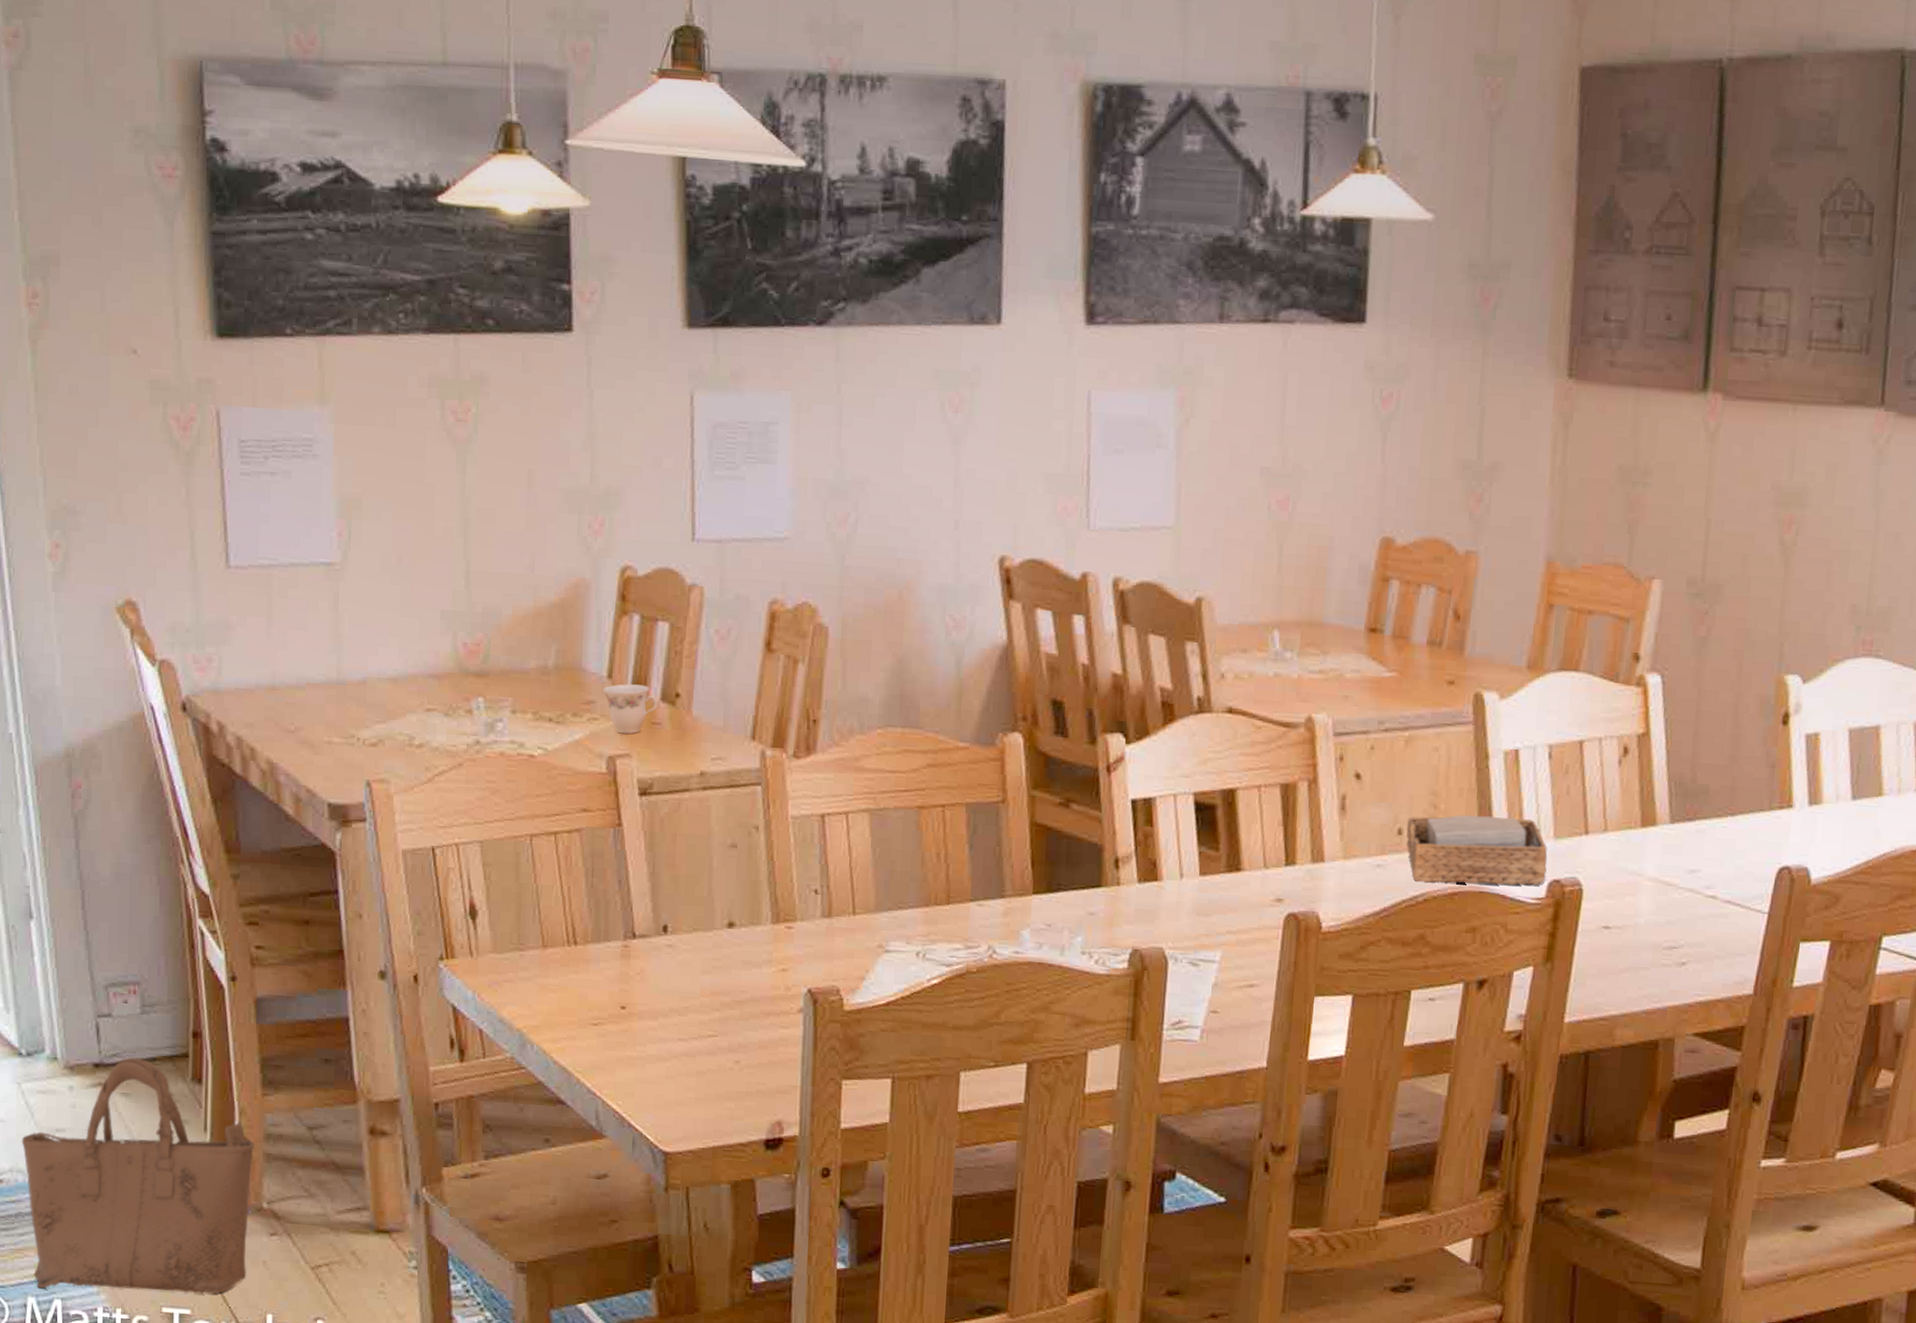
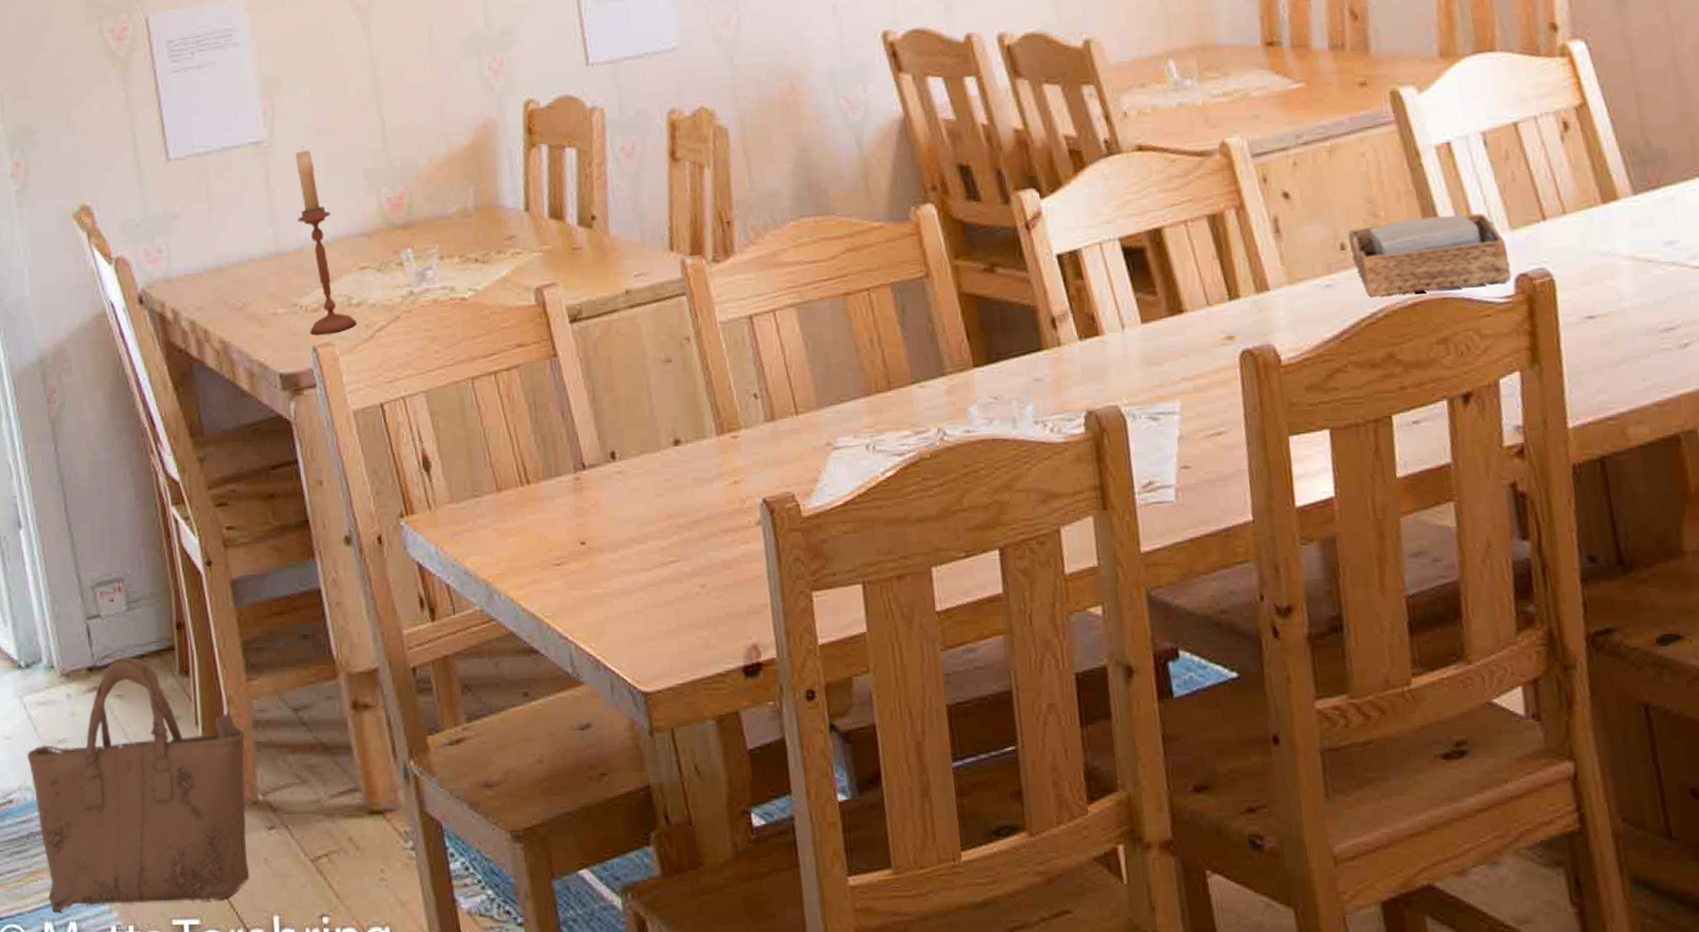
candlestick: none [364,575,416,771] -> present [295,146,357,335]
teacup: present [603,684,659,734] -> none [522,212,577,264]

